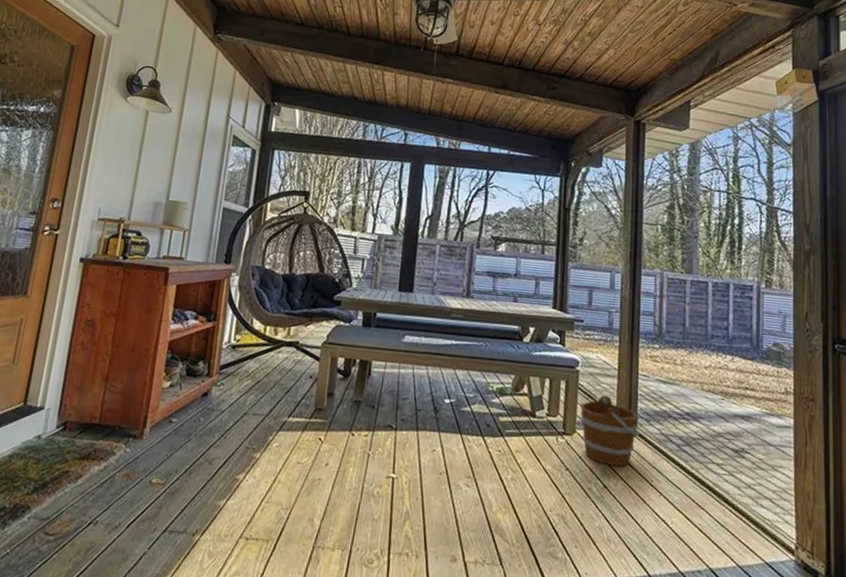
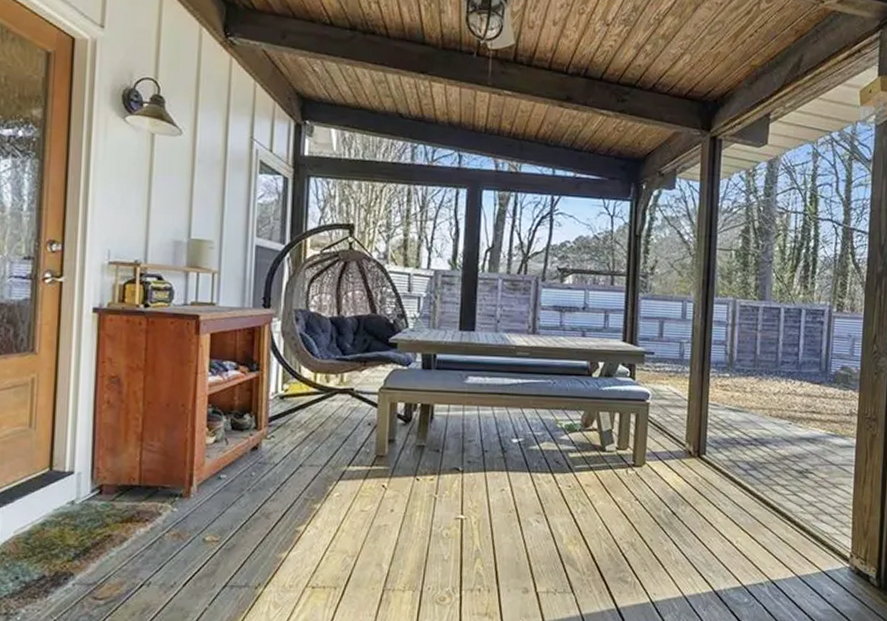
bucket: present [580,395,640,467] -> none [650,427,709,494]

